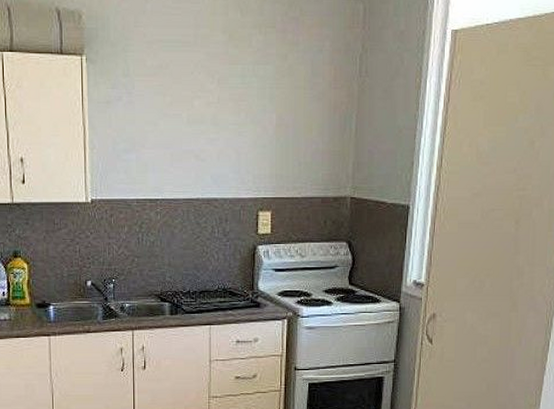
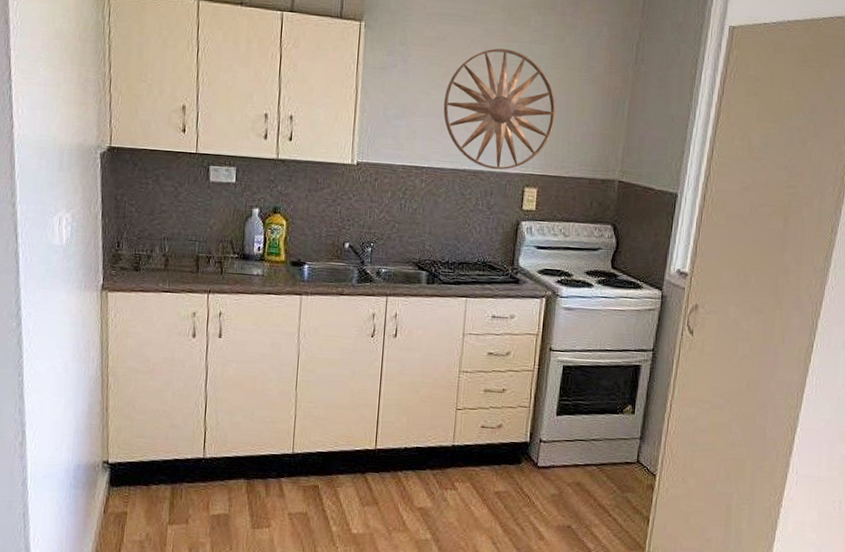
wall art: none [172,72,284,196] -> present [443,48,556,170]

